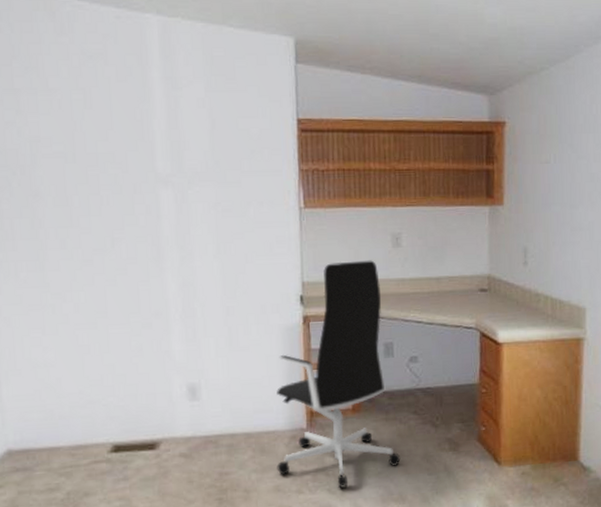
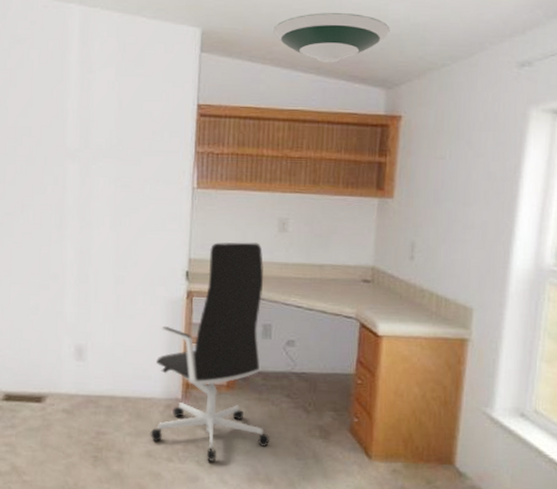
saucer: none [370,18,488,70] -> present [273,13,390,63]

